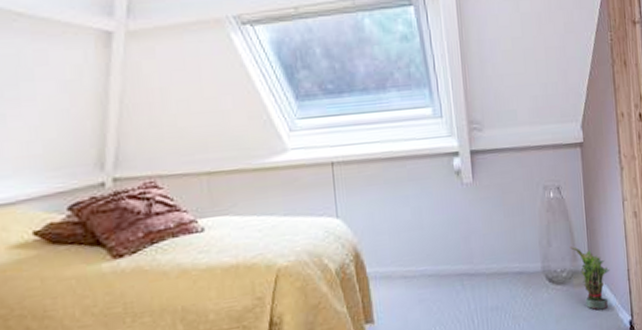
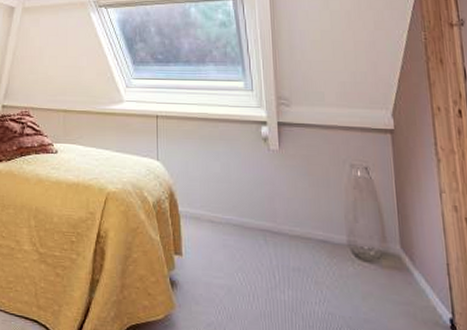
potted plant: present [569,245,610,310] -> none [378,226,425,299]

